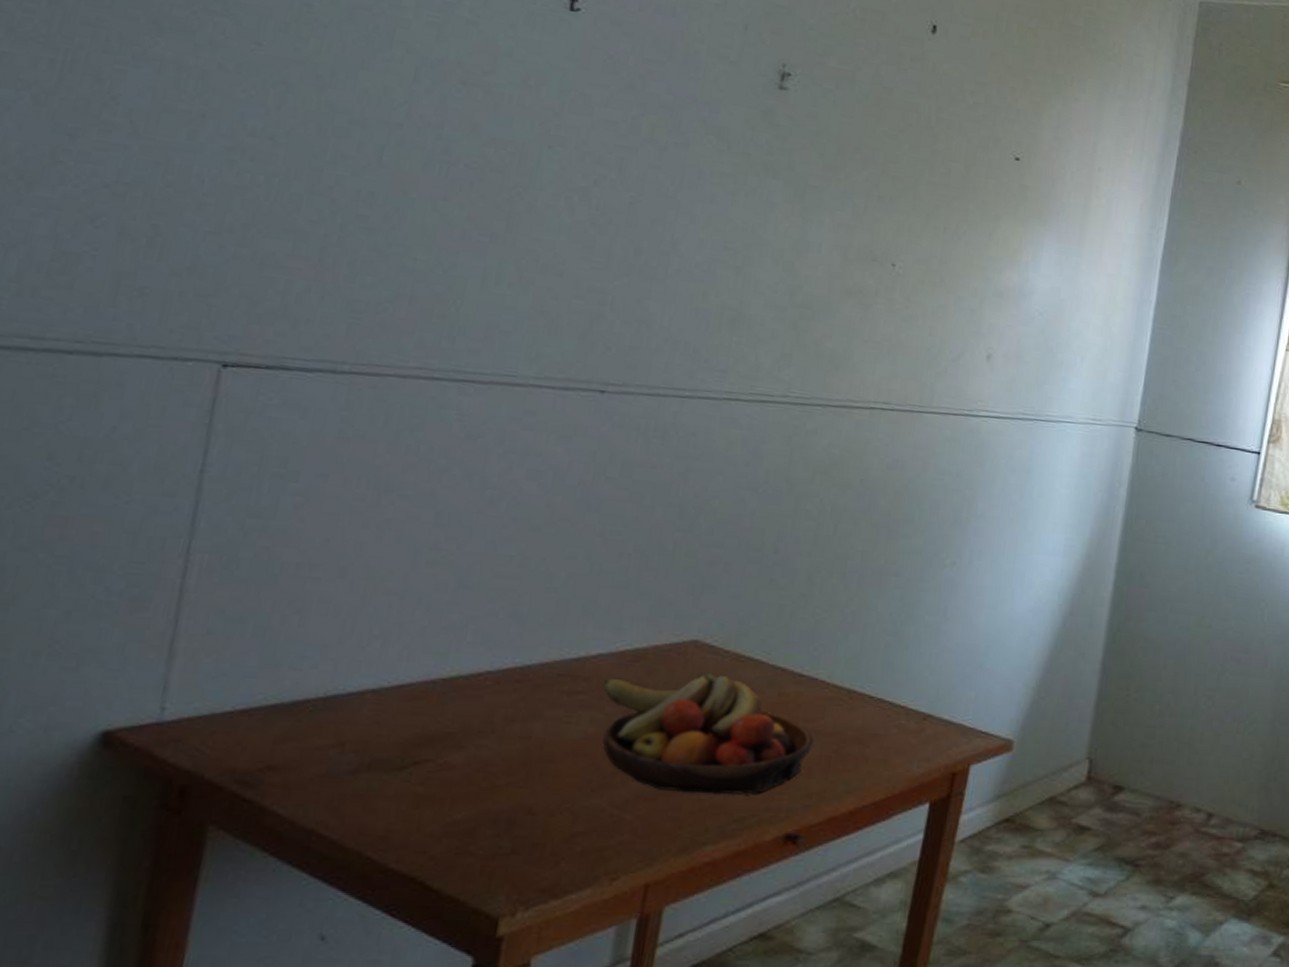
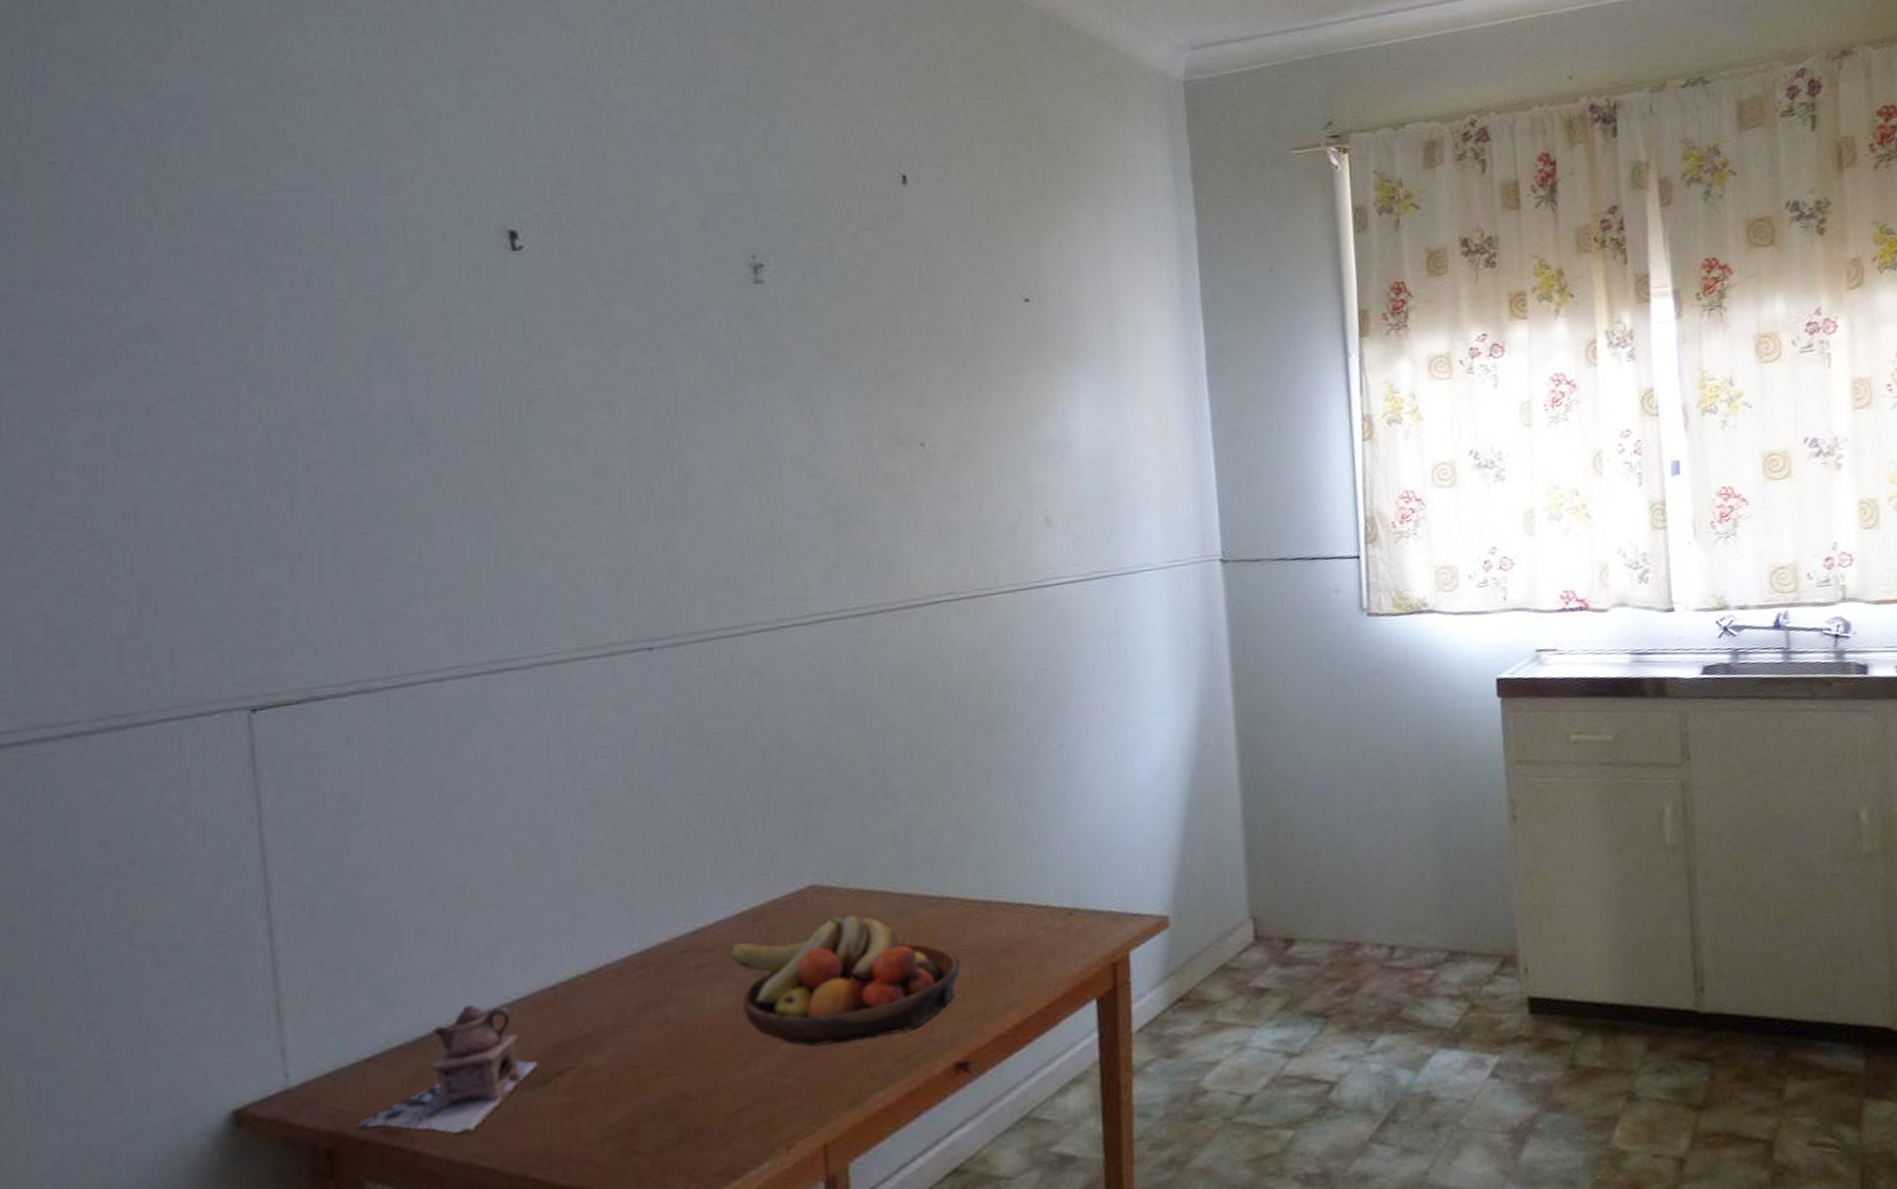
teapot: none [215,680,401,802] -> present [357,1004,539,1134]

